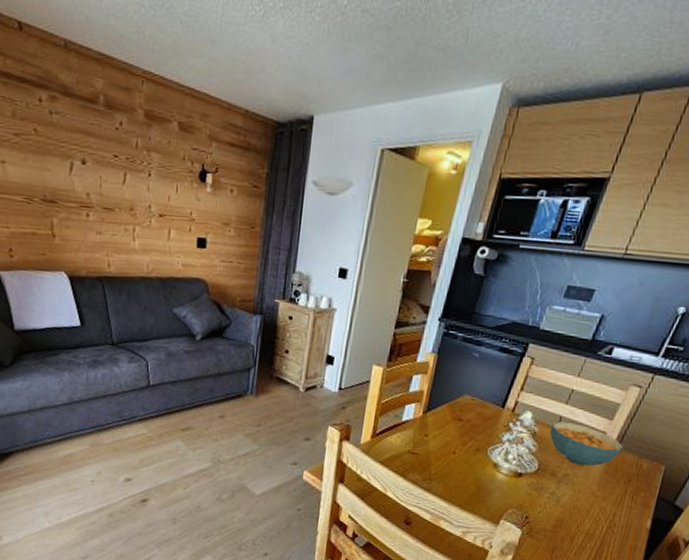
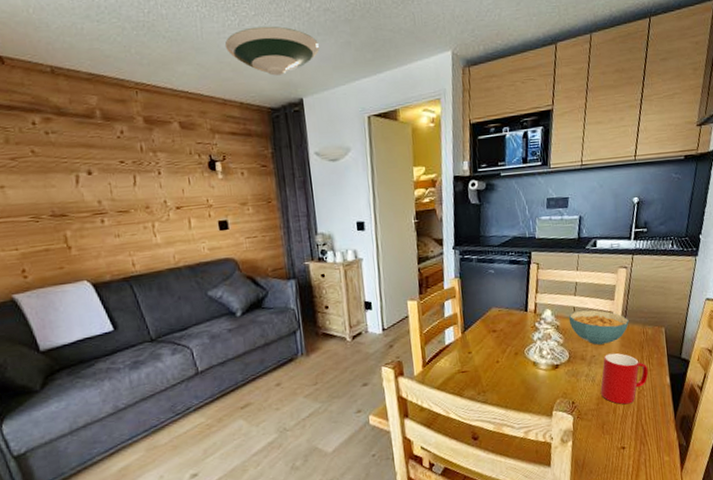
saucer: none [242,22,348,85] -> present [224,26,320,76]
cup: none [562,477,629,537] -> present [600,353,649,405]

